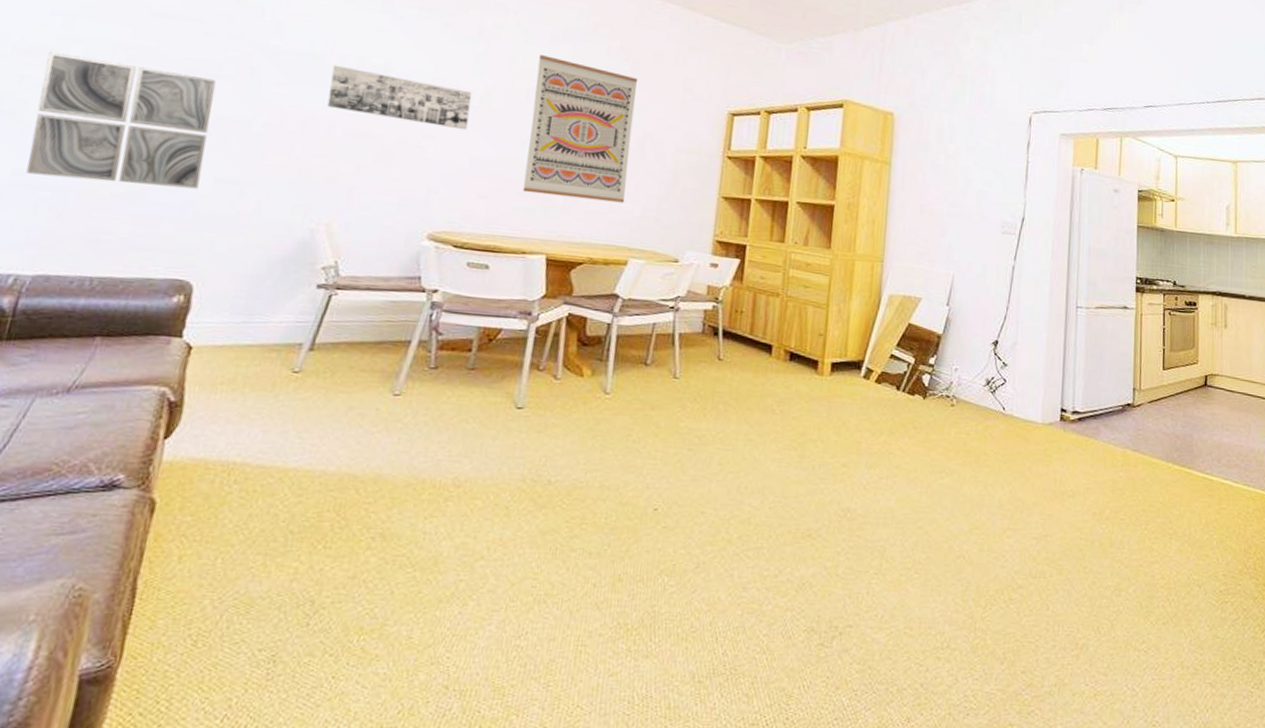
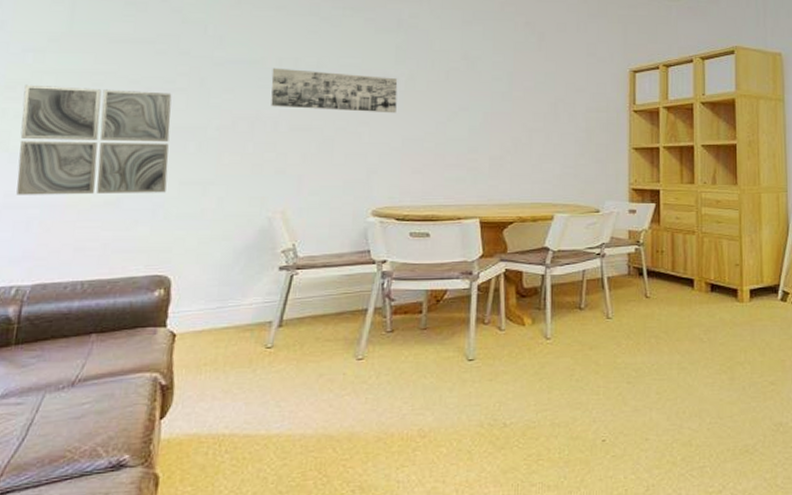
wall art: present [522,55,638,203] -> none [452,37,545,164]

